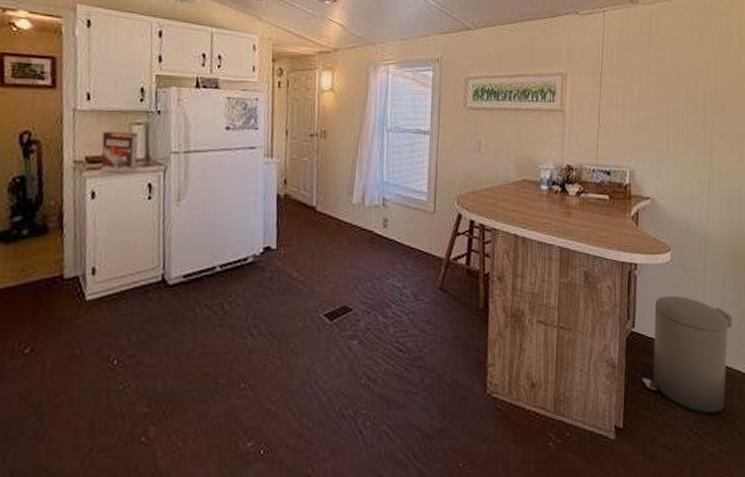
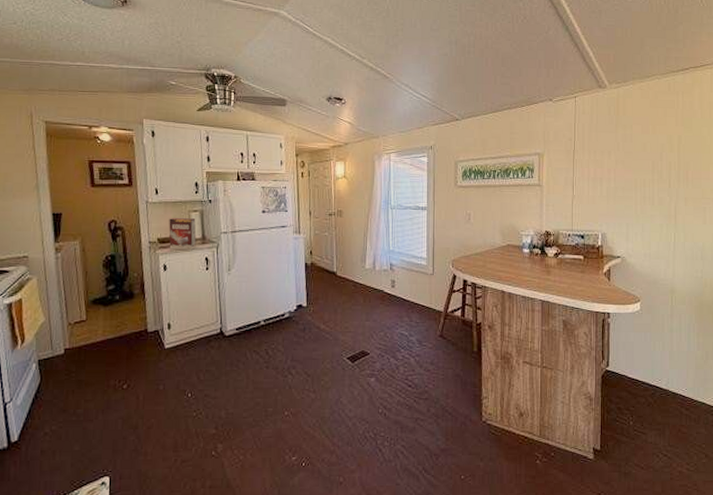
pedal bin: present [642,295,732,415] -> none [617,339,697,440]

